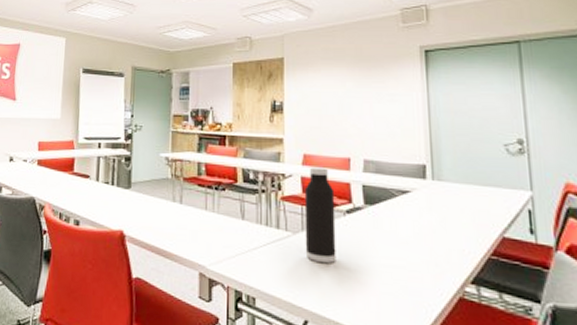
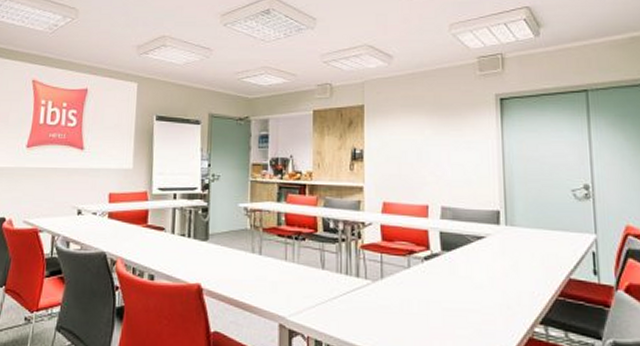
water bottle: present [304,167,336,263] -> none [383,215,414,309]

